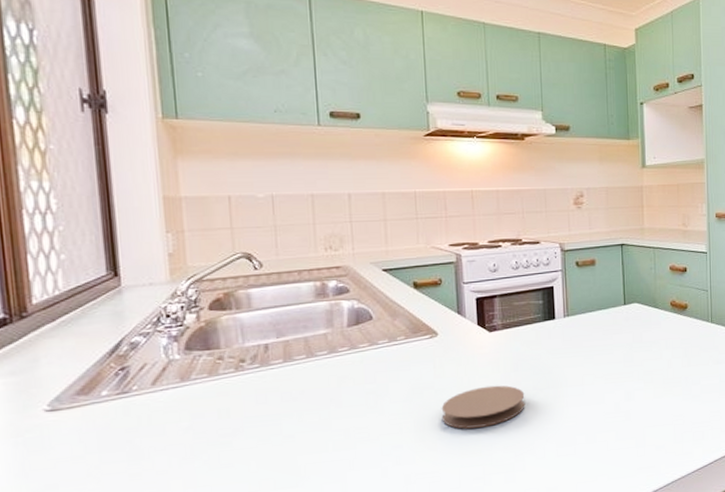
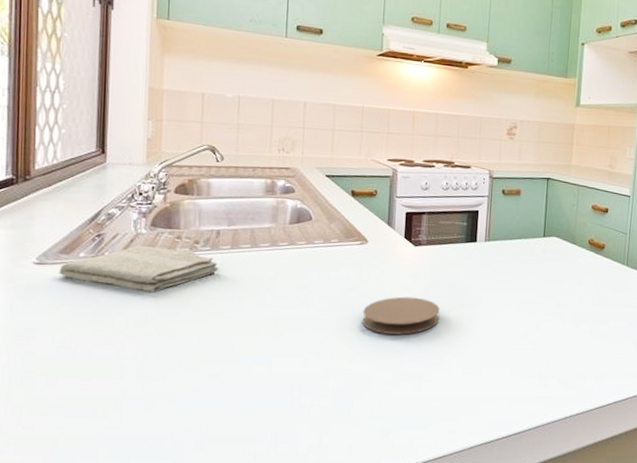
washcloth: none [78,370,272,424] -> present [59,245,219,293]

